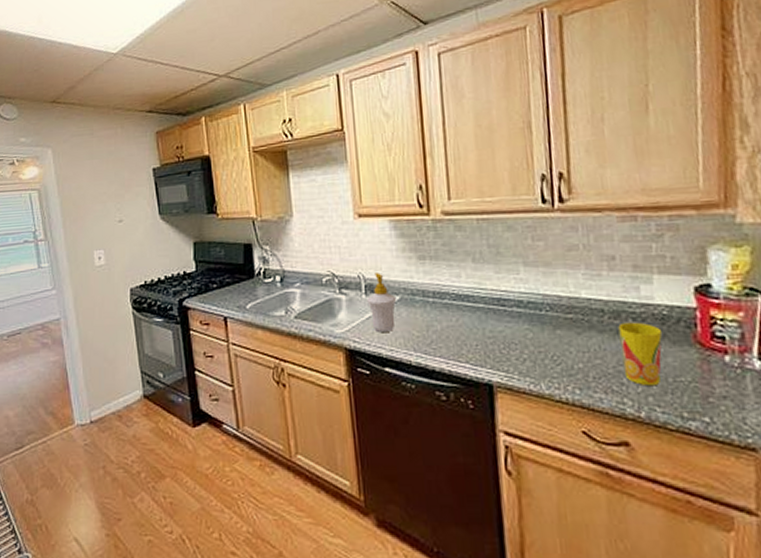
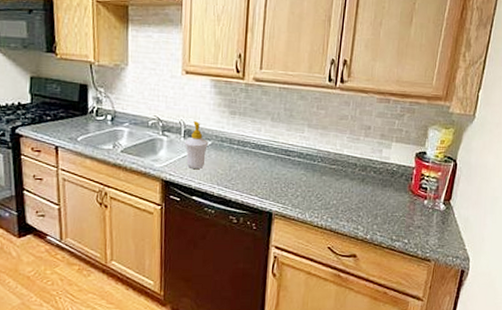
cup: present [618,322,663,387] -> none [362,174,391,218]

